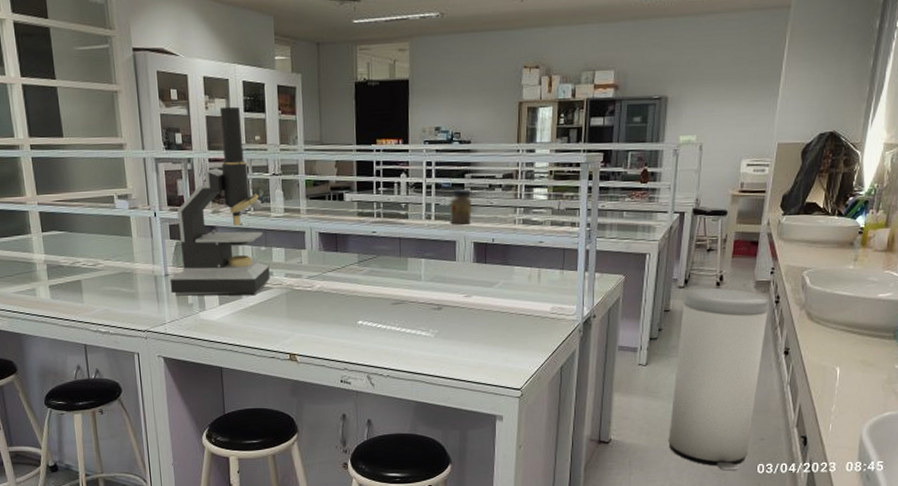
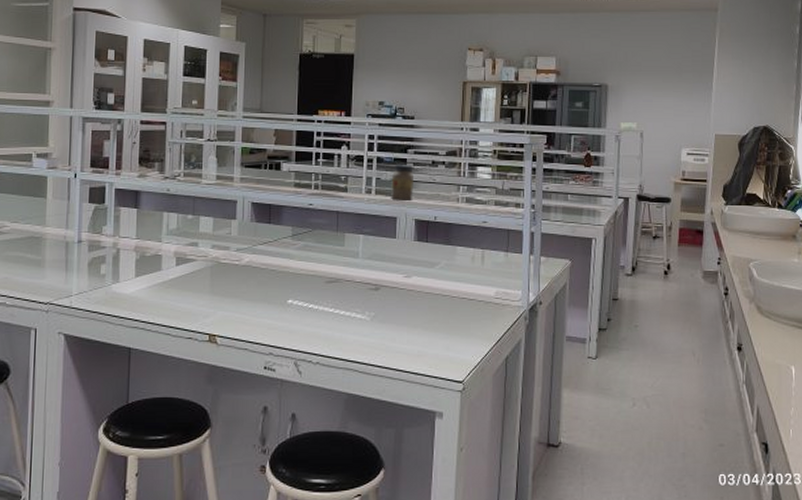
microscope: present [170,106,270,296] -> none [82,70,195,268]
pedal bin: present [668,287,769,472] -> none [622,276,719,483]

